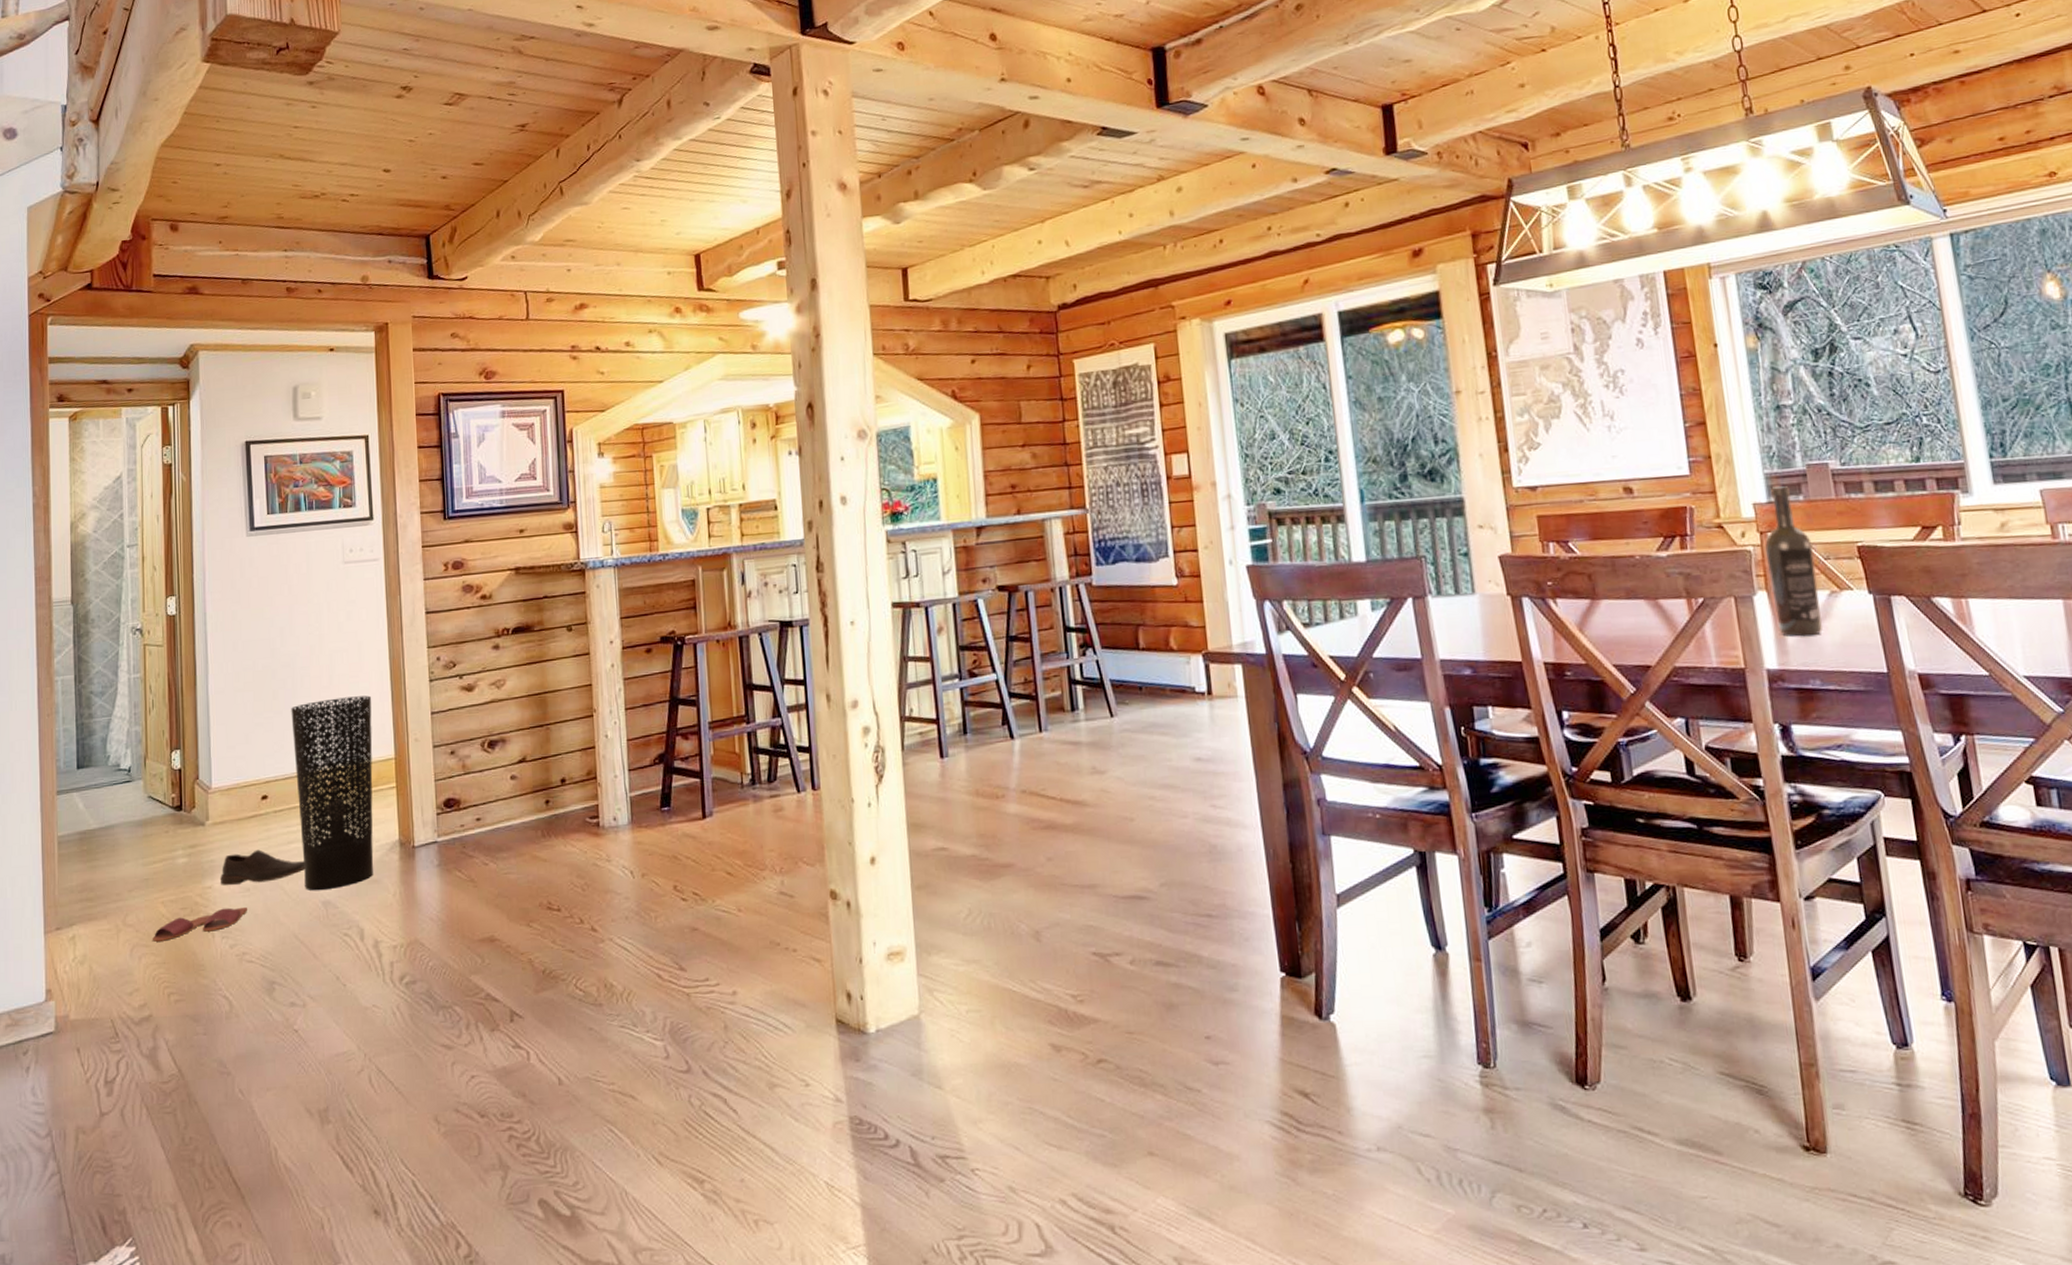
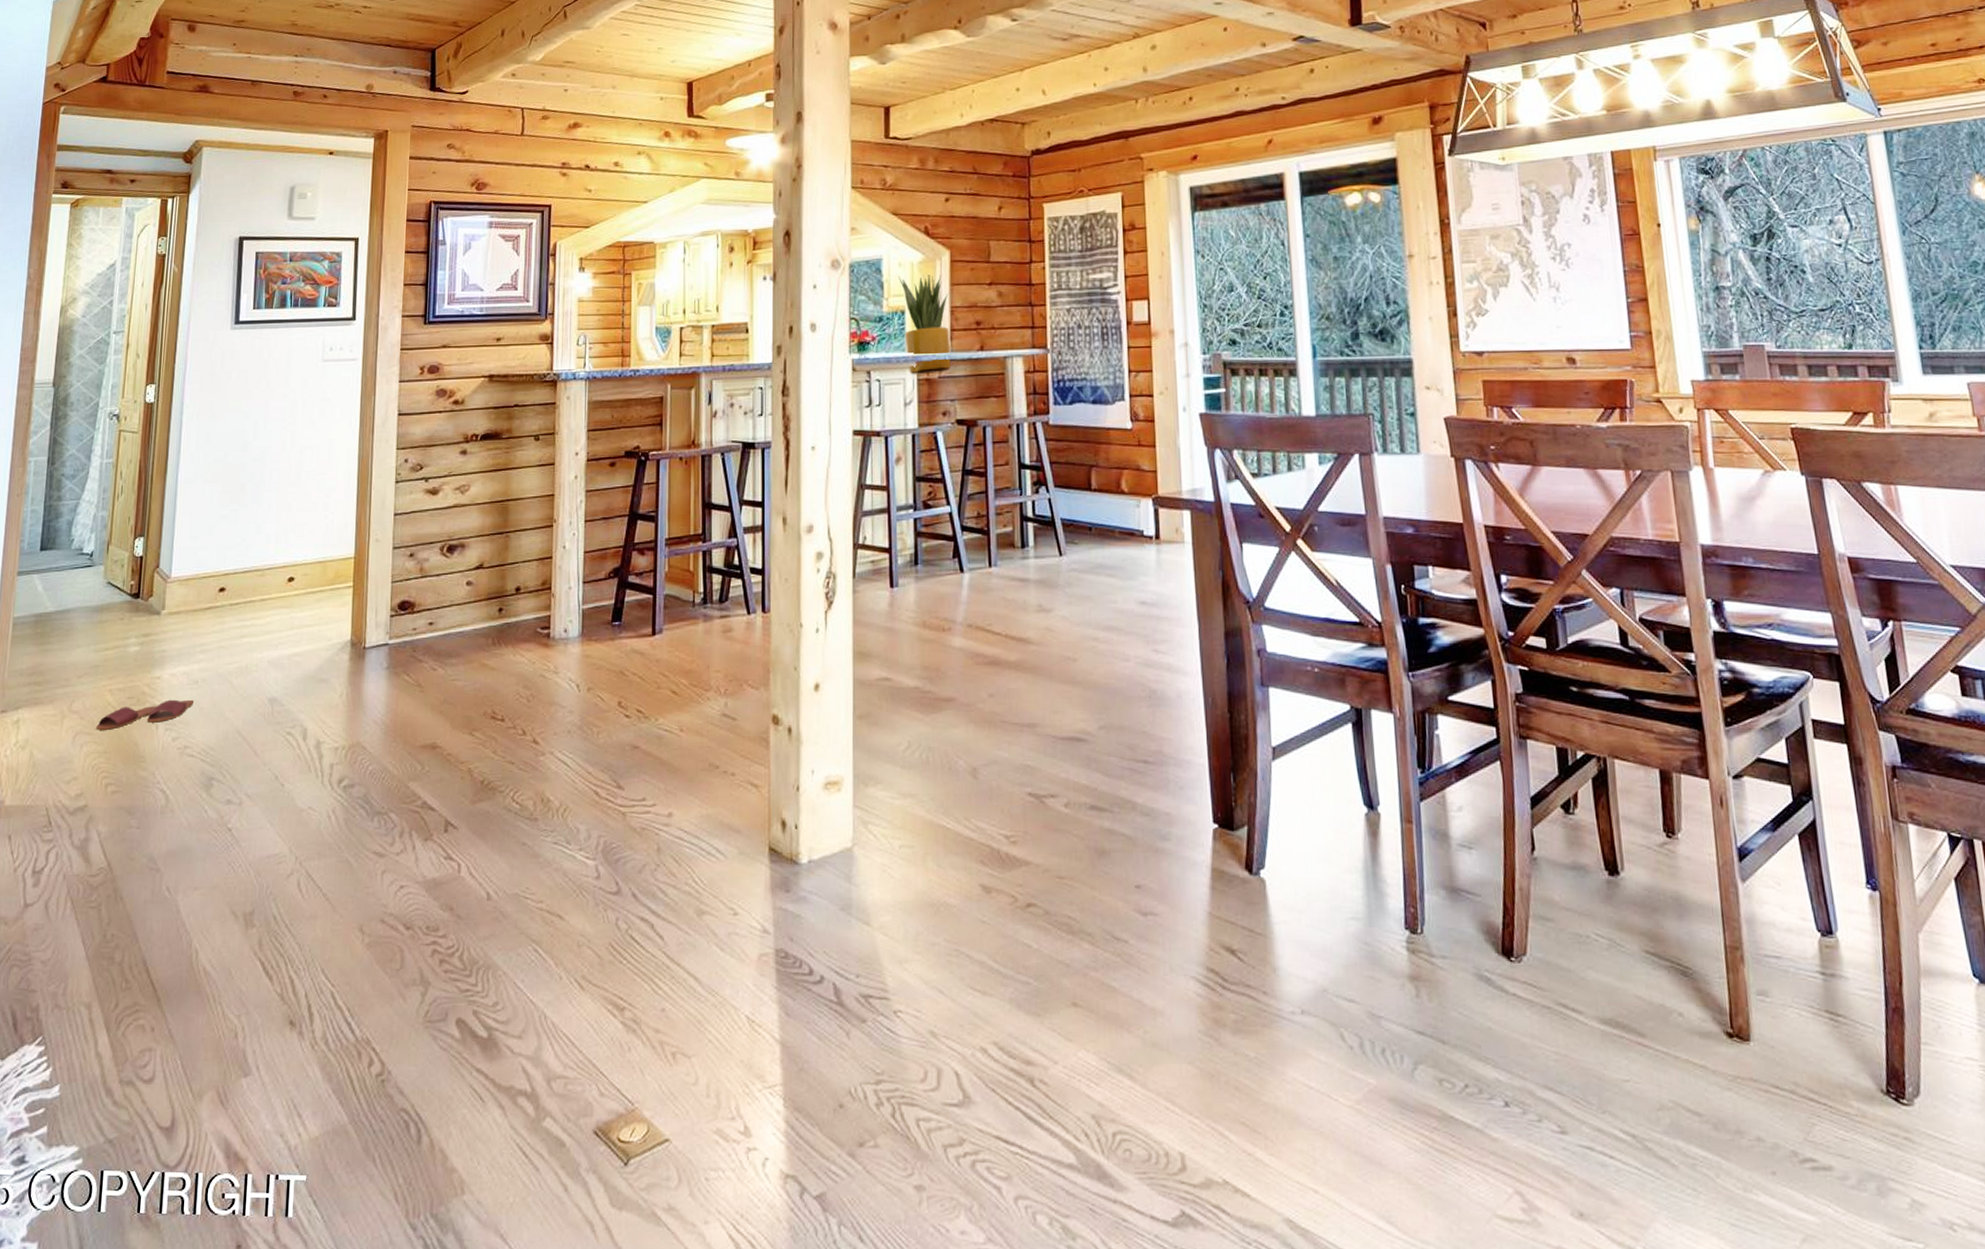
shoe: present [221,849,305,886] -> none [170,642,256,677]
umbrella stand: present [291,695,374,890] -> none [253,493,338,686]
planter: none [928,440,989,544] -> present [898,275,951,375]
wine bottle: present [1764,486,1822,637] -> none [1701,365,1756,514]

